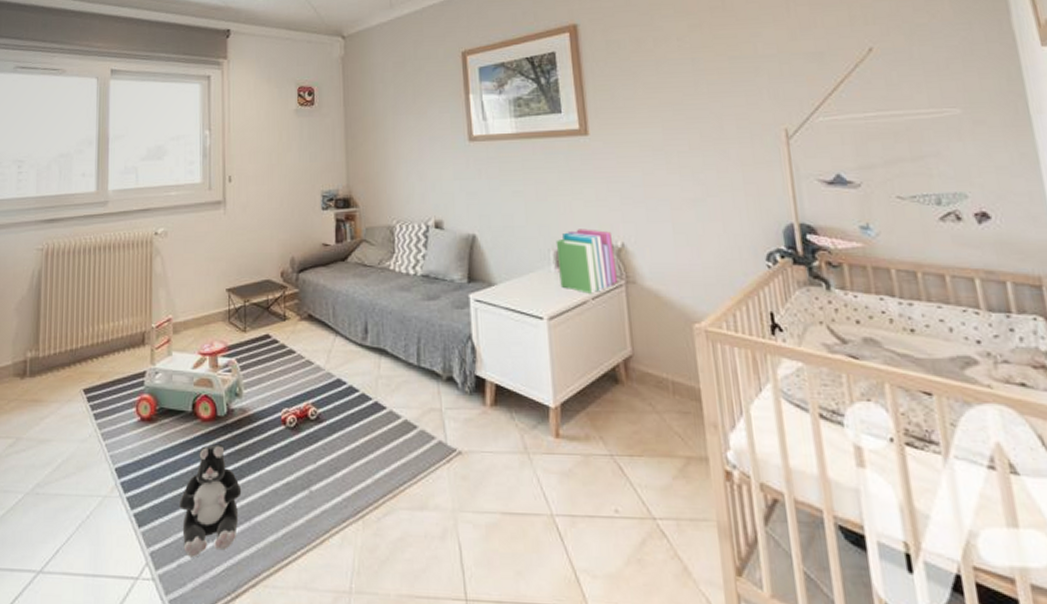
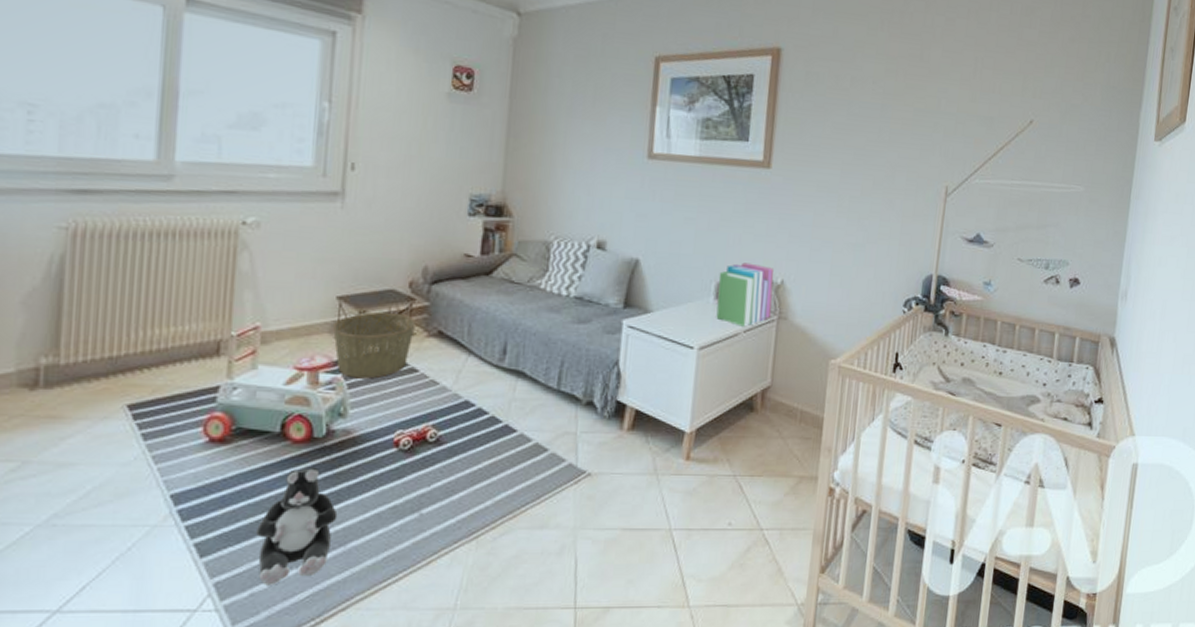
basket: none [226,300,289,361] -> present [333,312,416,379]

